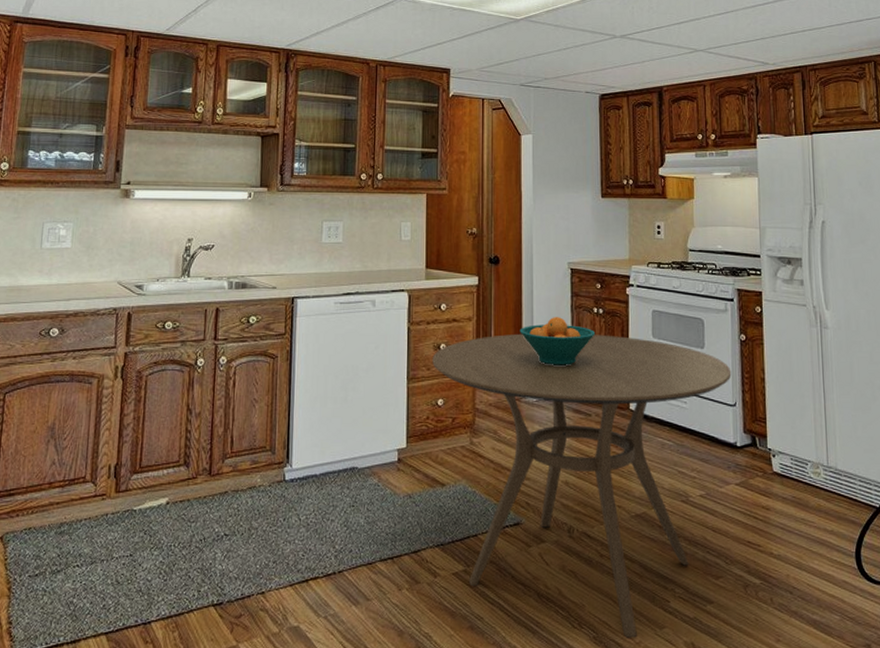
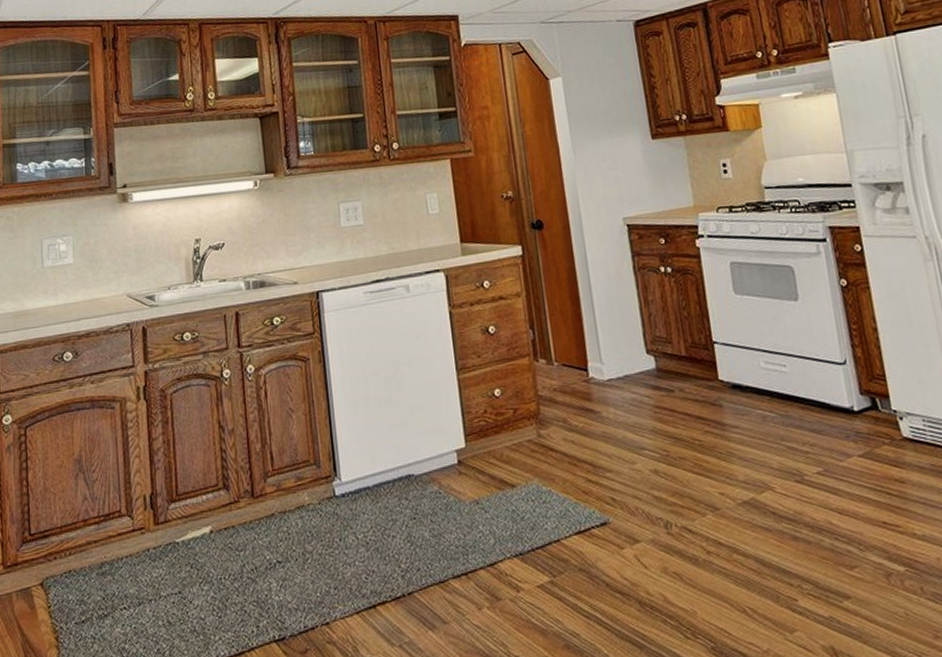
dining table: present [432,333,732,638] -> none [481,296,836,646]
fruit bowl: present [519,317,596,365] -> none [577,282,667,338]

